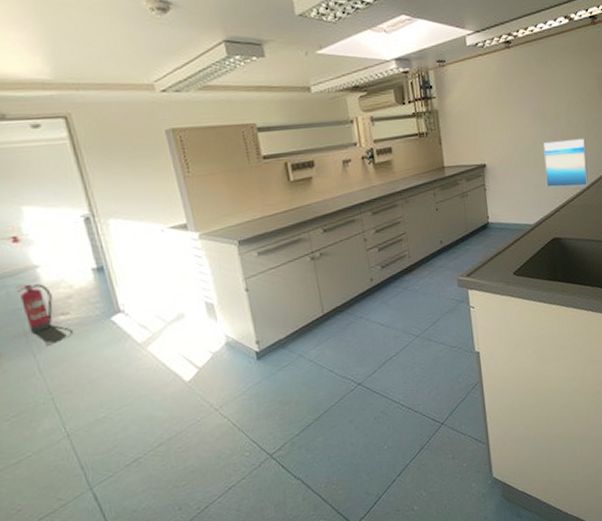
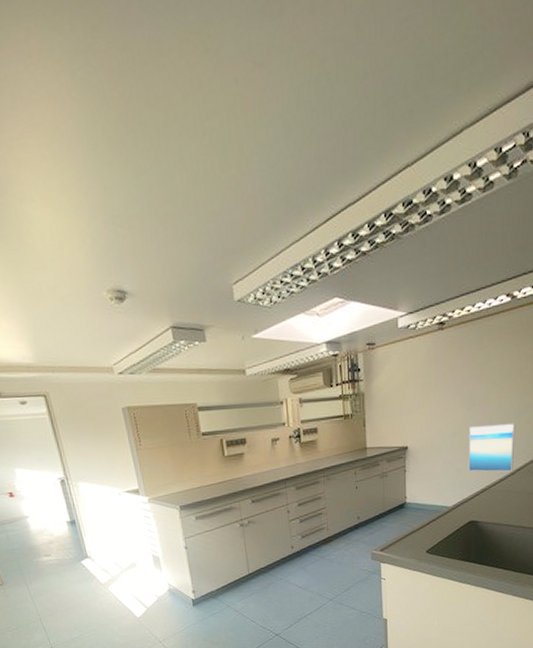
fire extinguisher: present [15,284,53,333] -> none [12,530,39,568]

